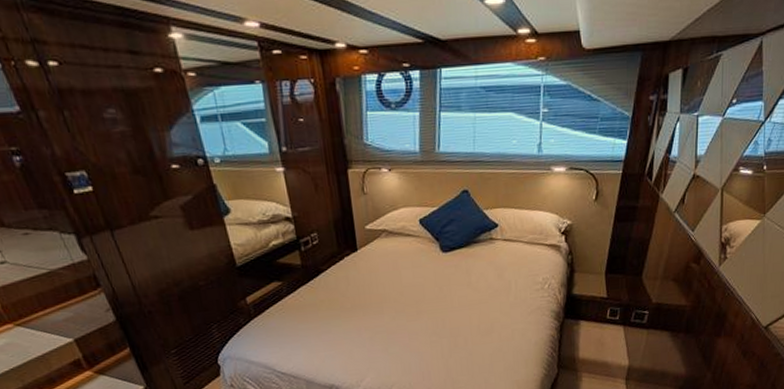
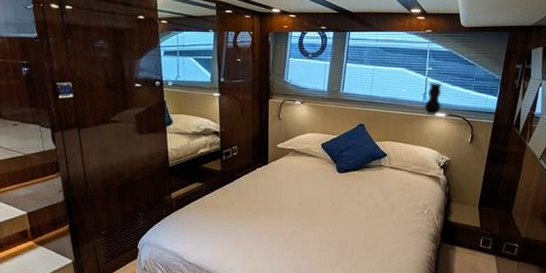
vase: none [540,127,561,171] -> present [424,82,443,115]

